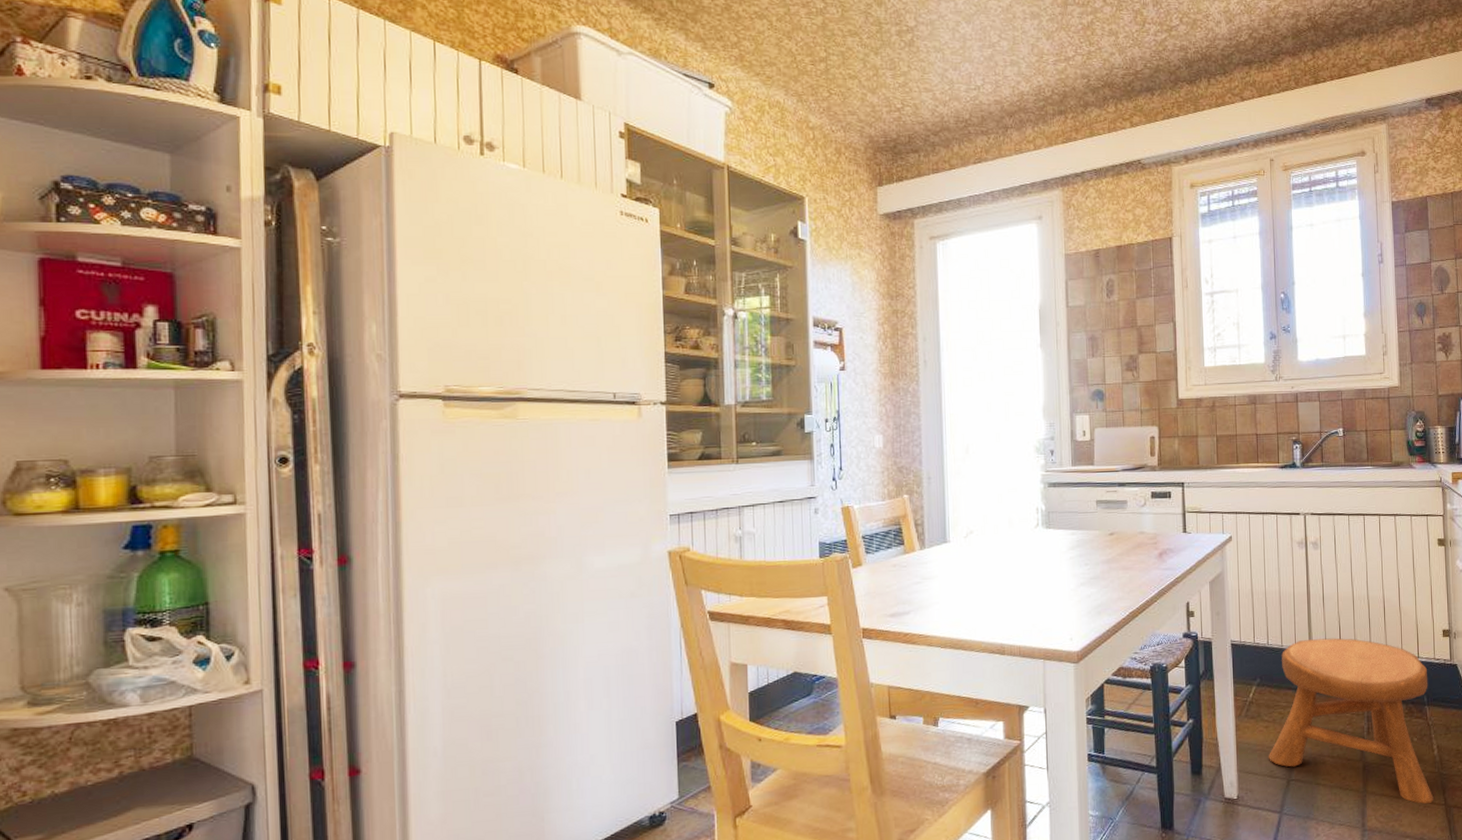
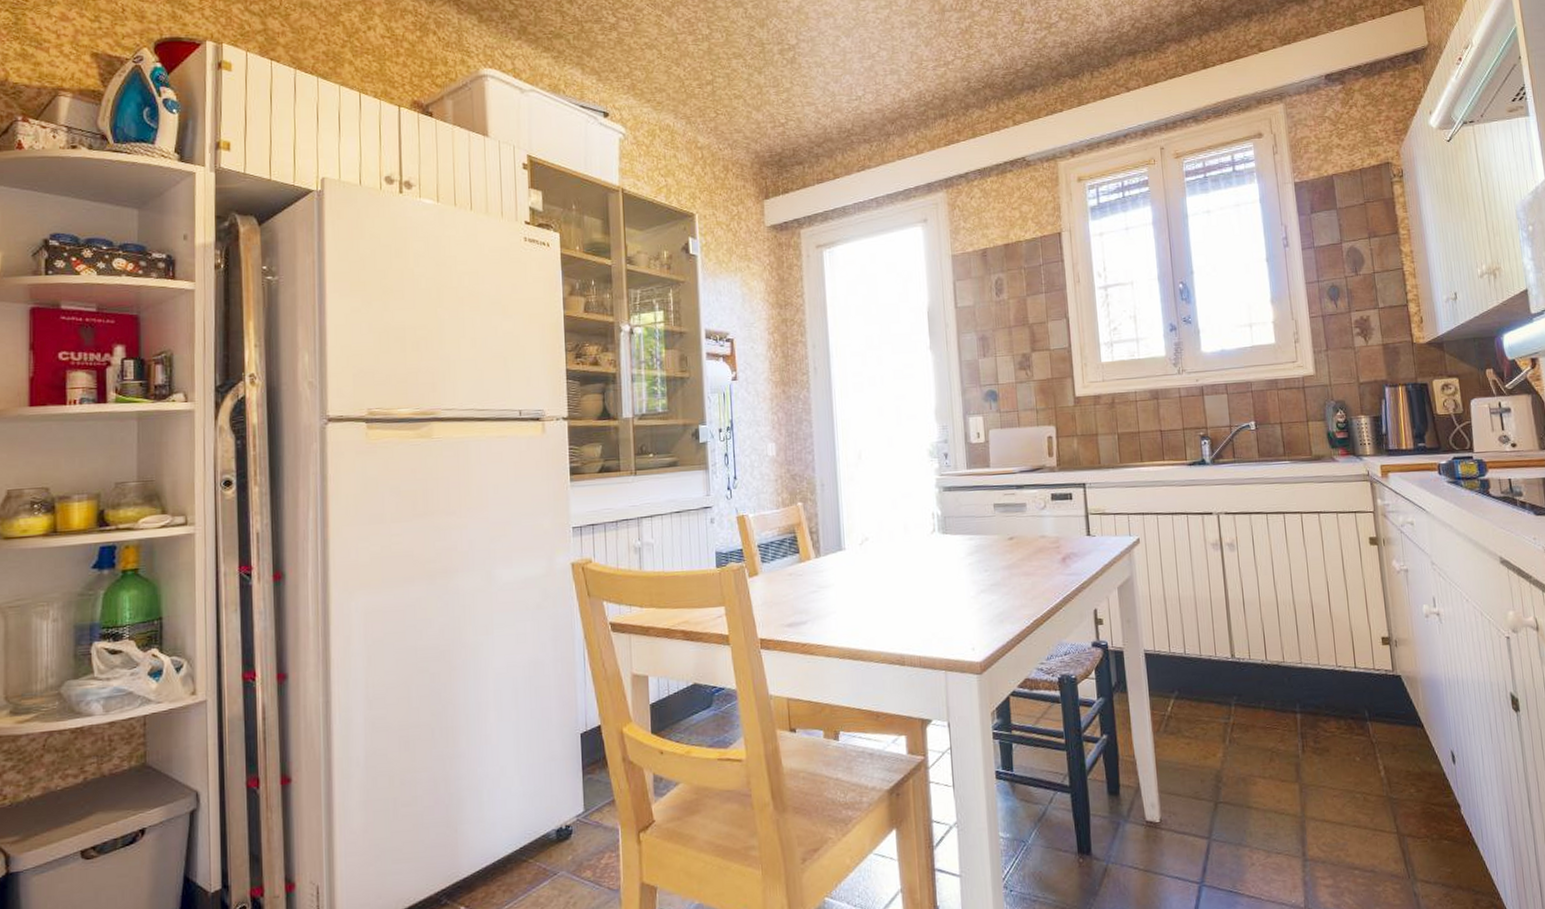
stool: present [1268,638,1434,804] -> none [1191,646,1384,832]

